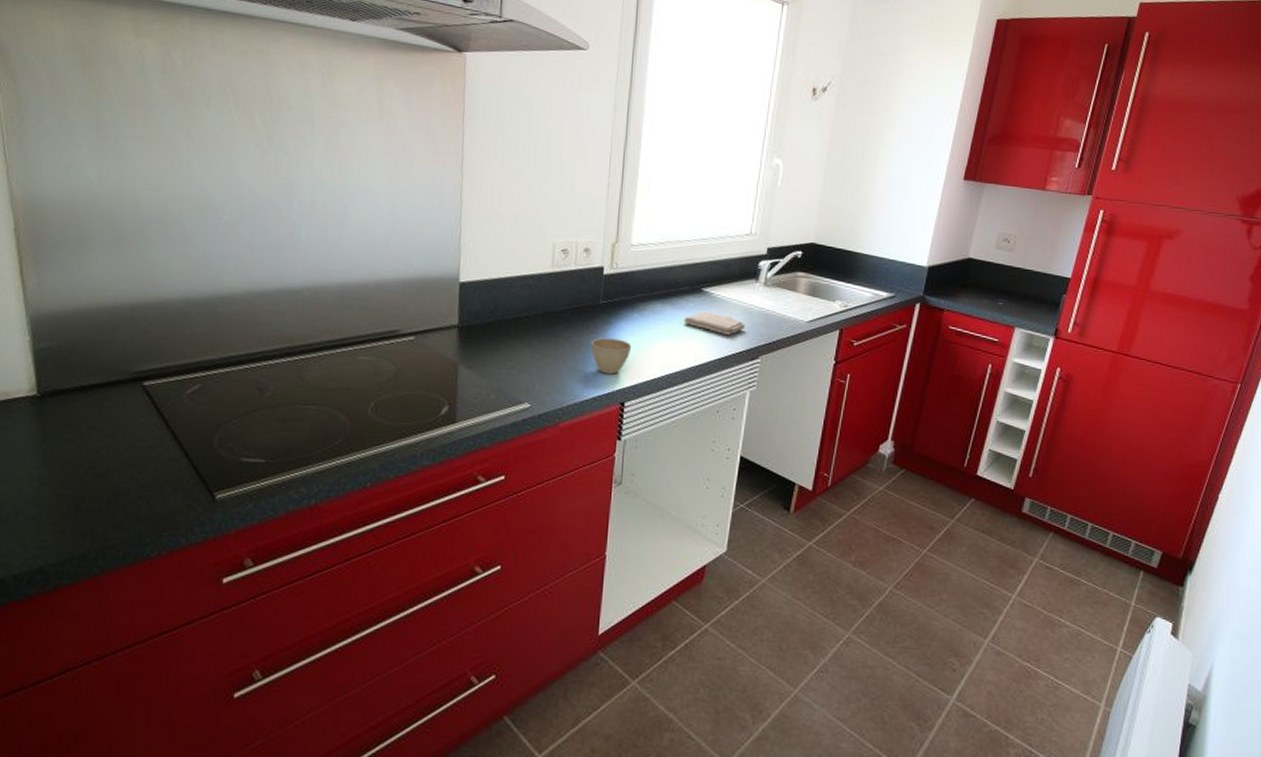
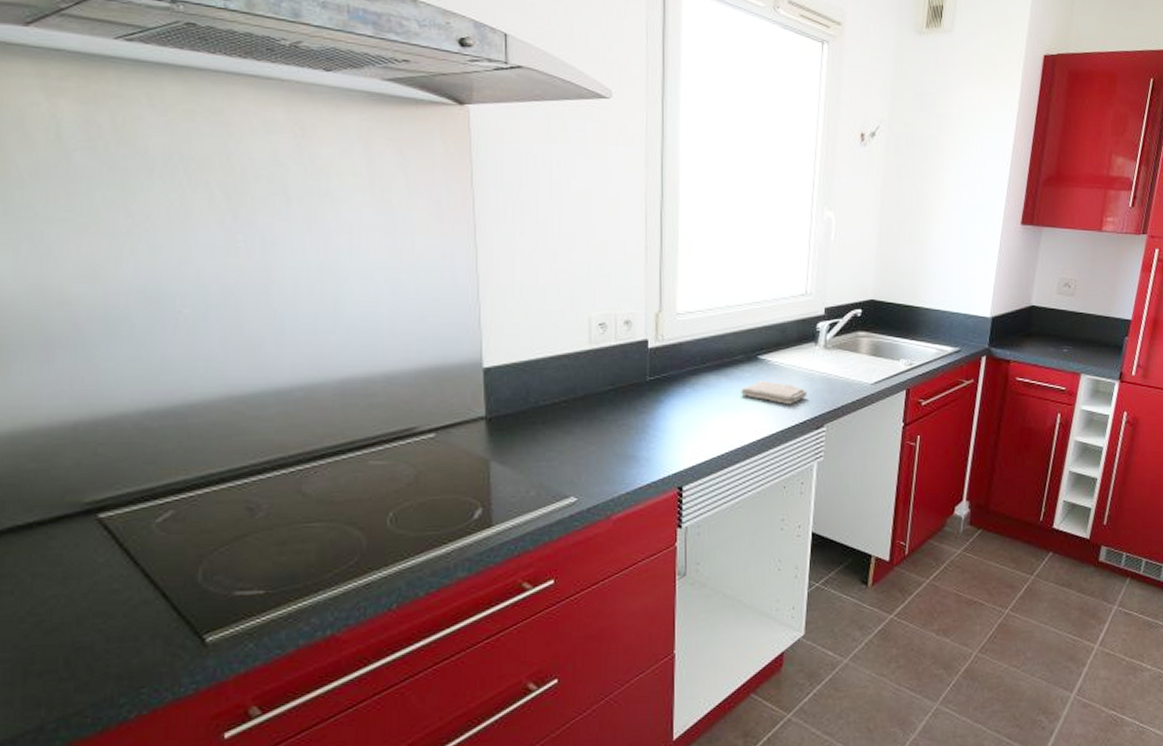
cup: present [591,338,632,375] -> none [640,418,686,457]

